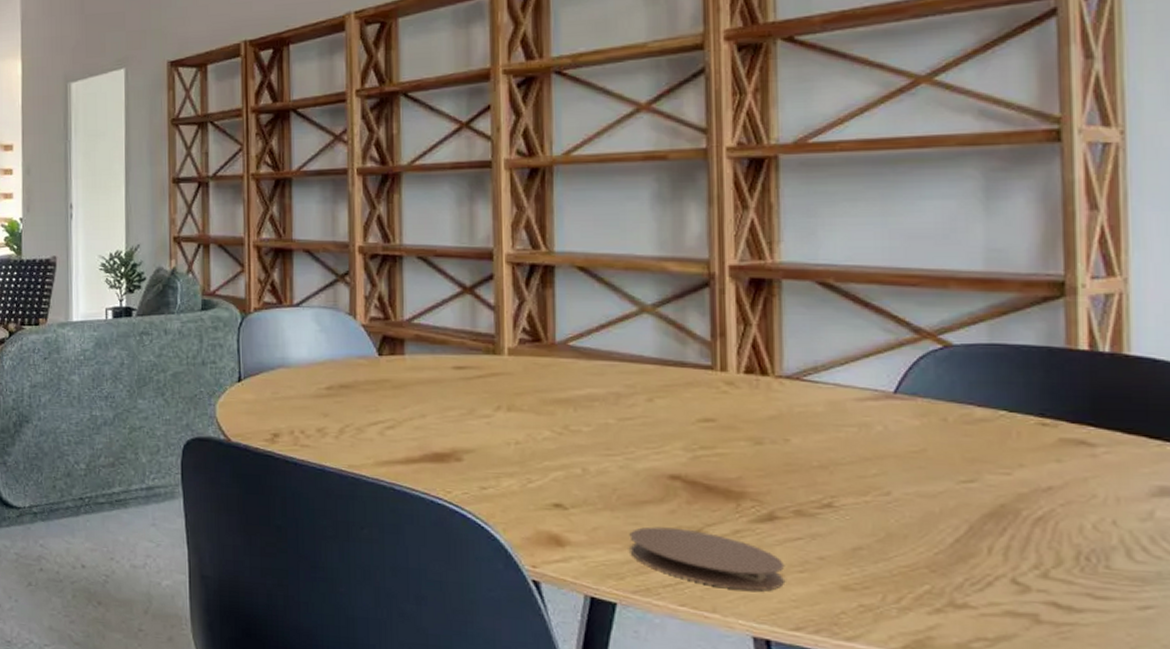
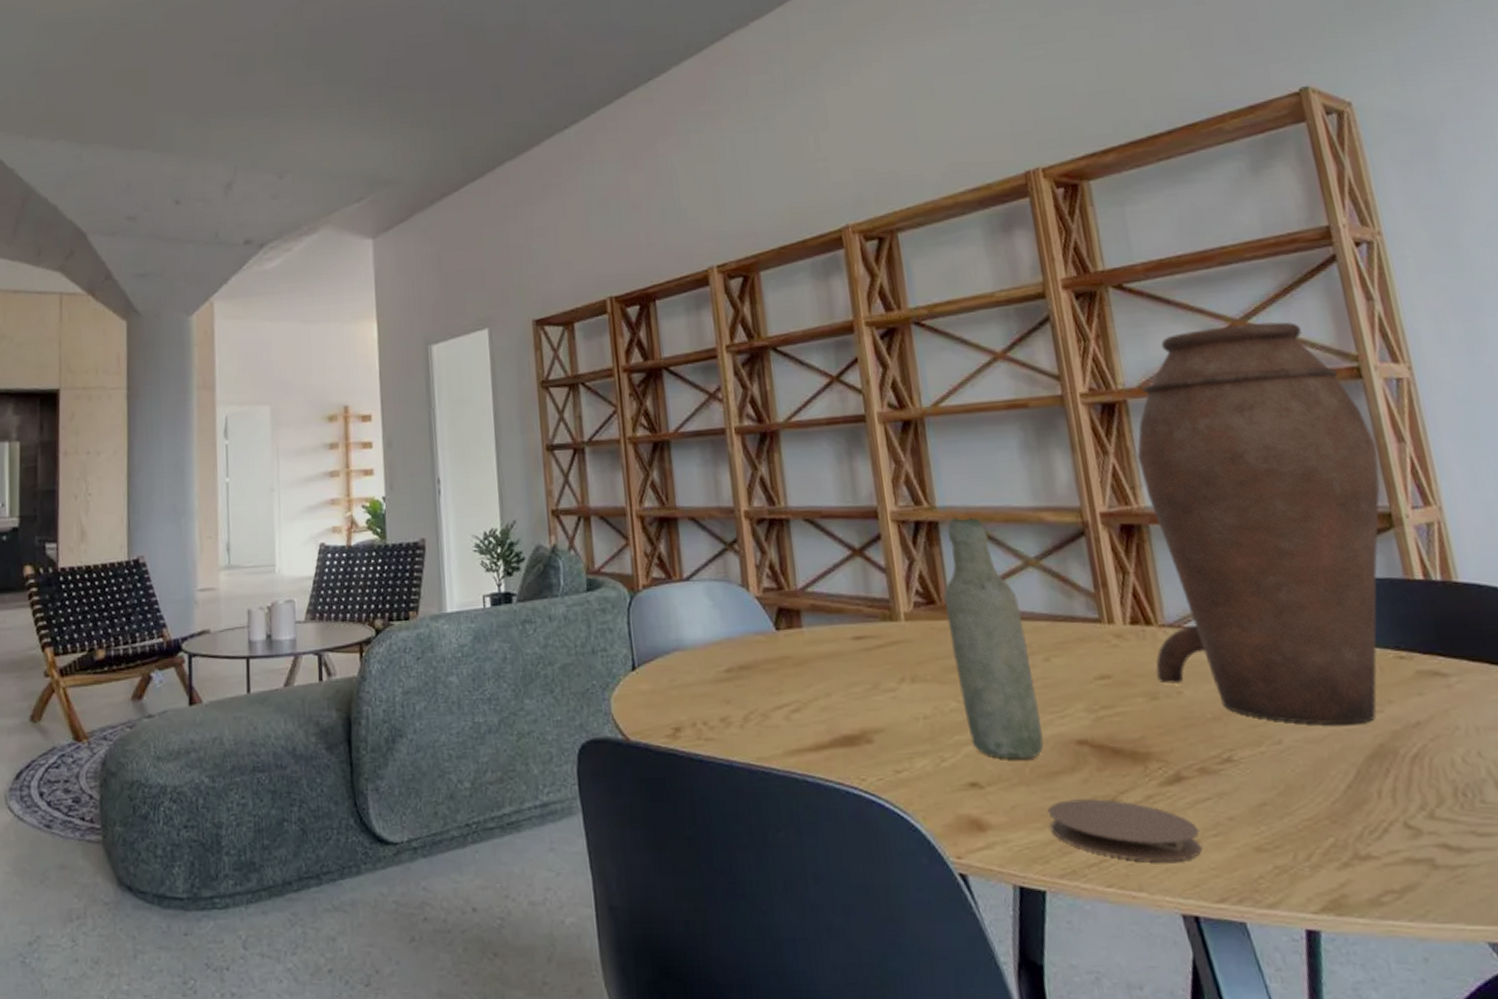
bottle: none [549,264,634,488] -> present [943,517,1044,760]
vase: none [765,79,1062,484] -> present [1137,322,1380,725]

